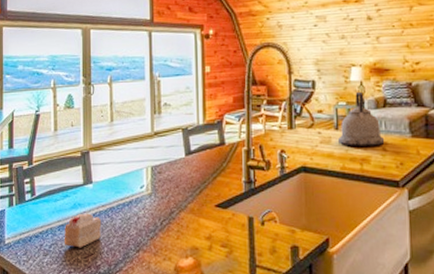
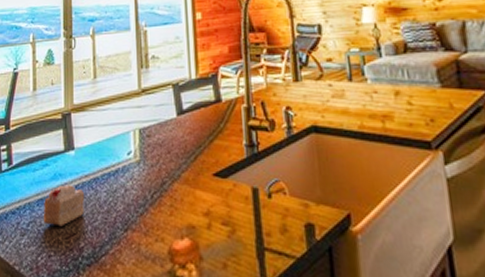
kettle: present [338,91,385,146] -> none [353,35,409,100]

